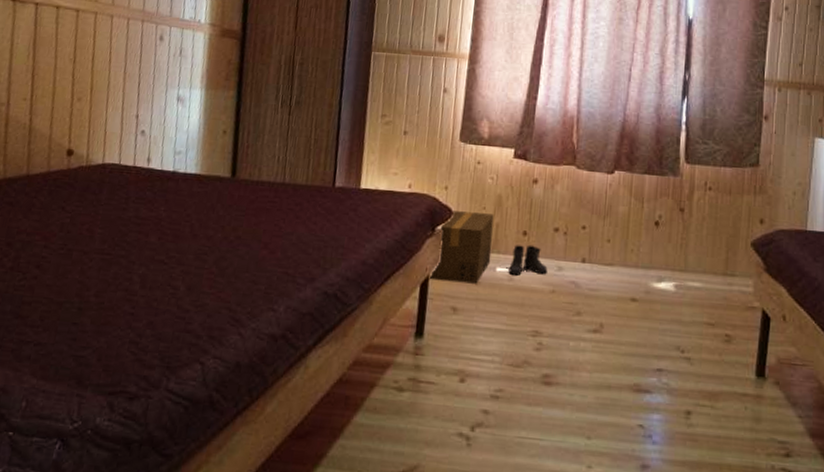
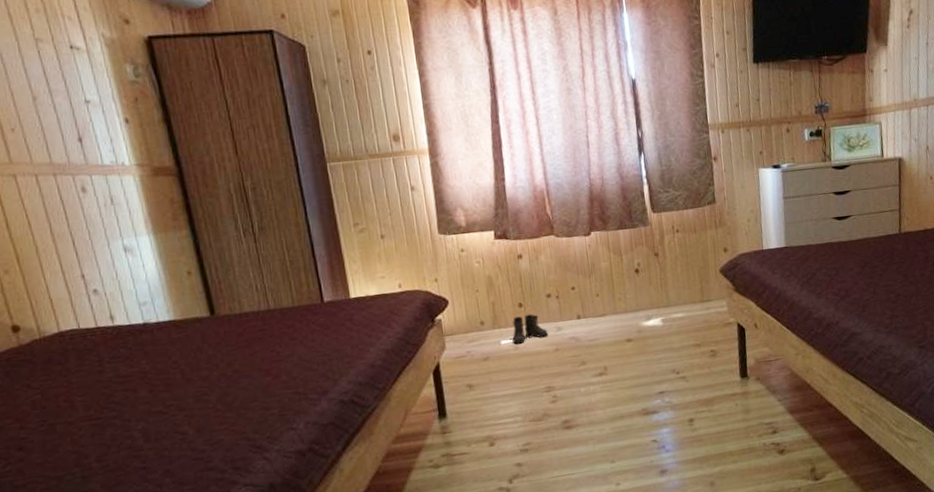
cardboard box: present [427,211,494,284] -> none [438,294,494,366]

